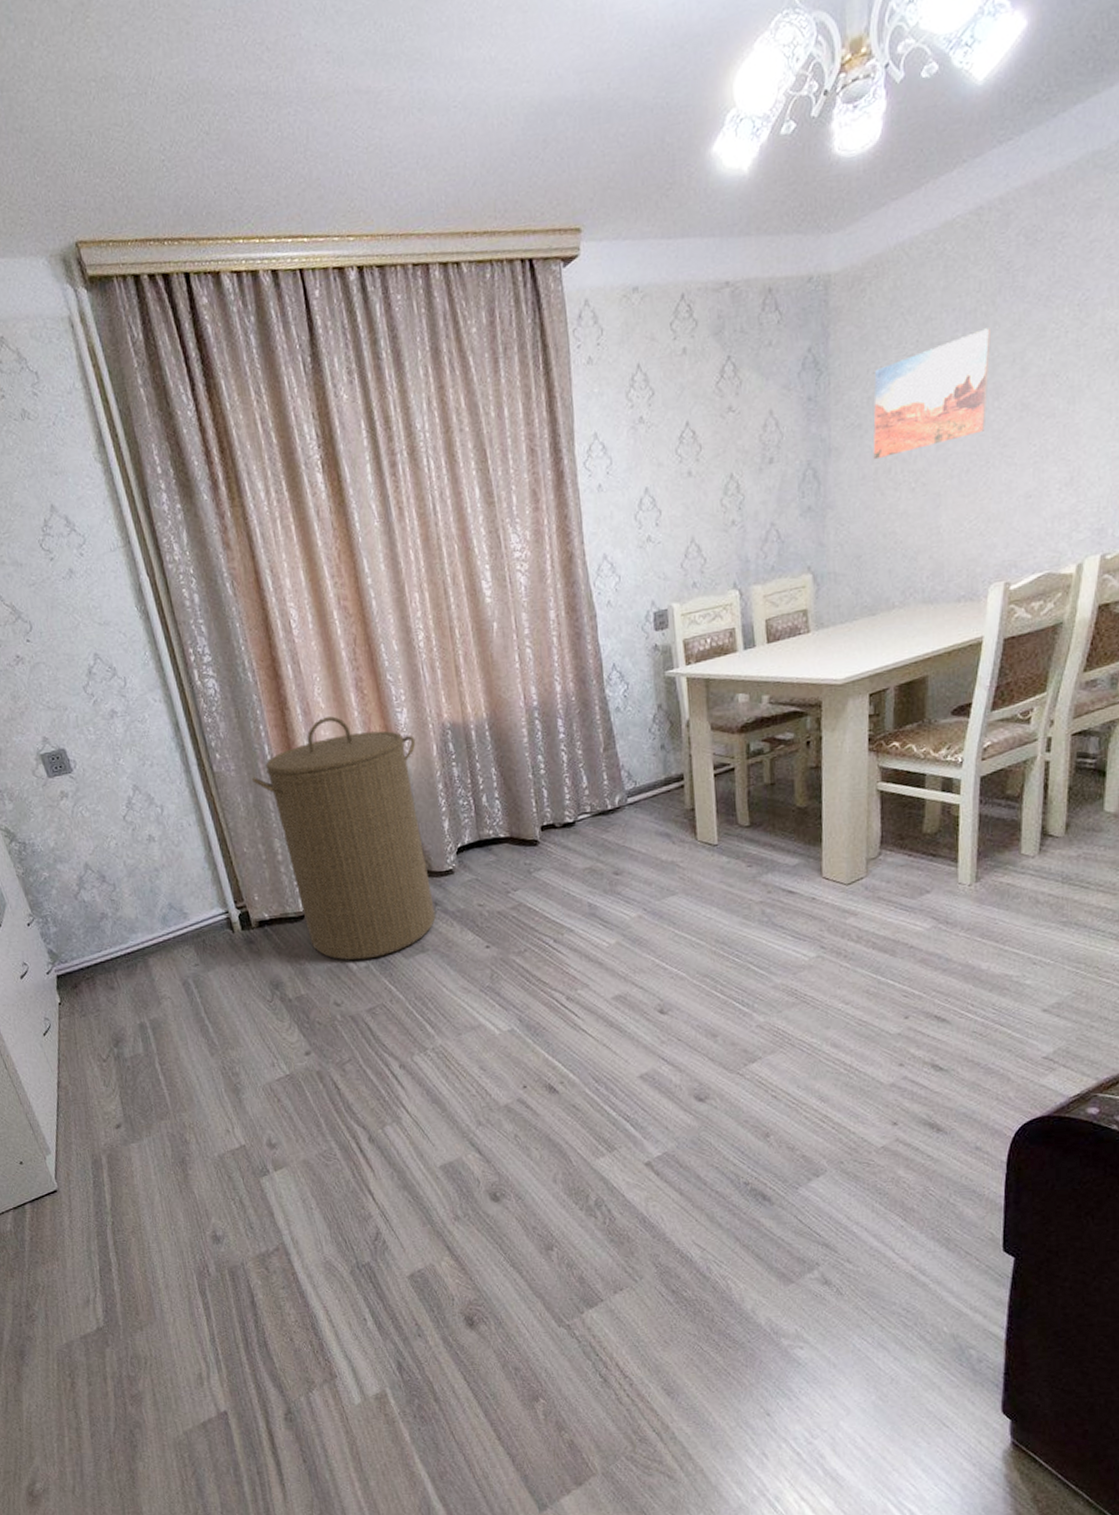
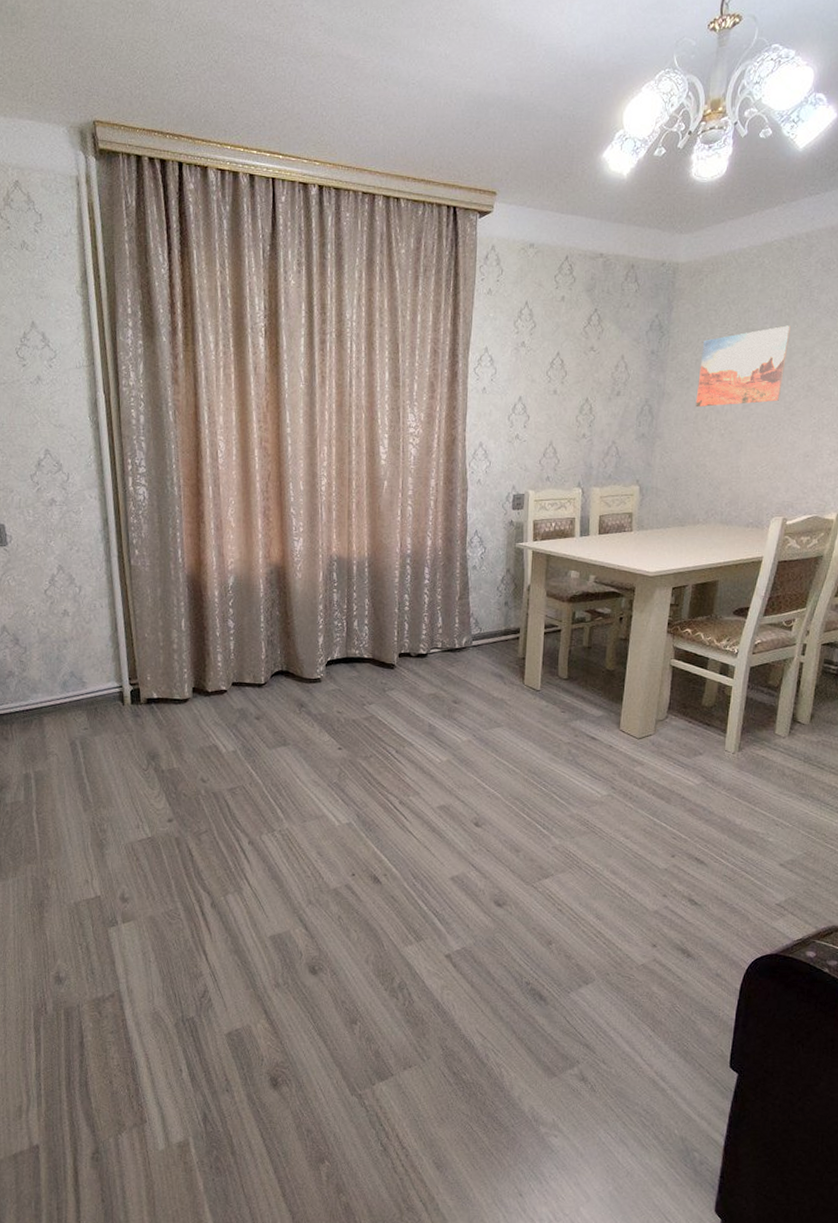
laundry hamper: present [252,716,436,961] -> none [163,534,306,745]

